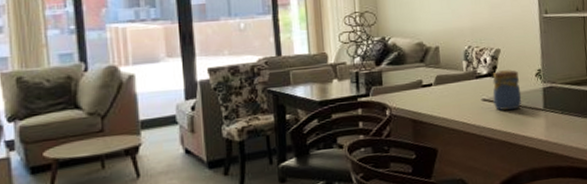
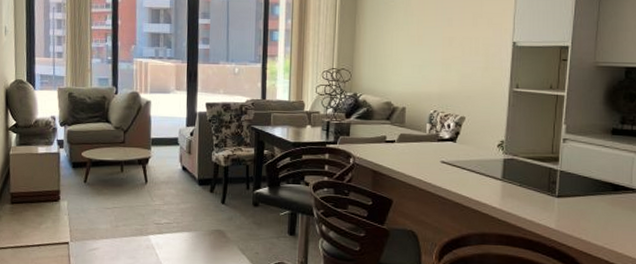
jar: present [492,70,522,111] -> none [452,137,481,176]

